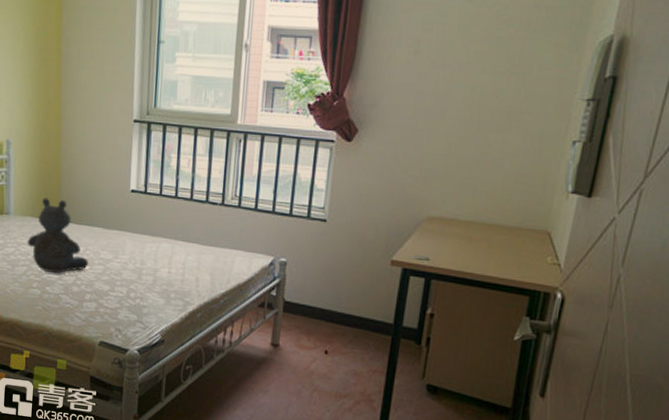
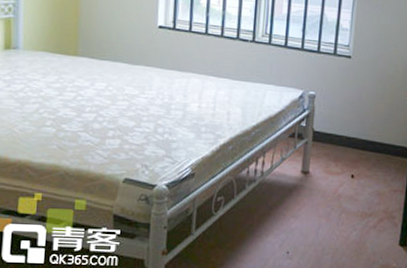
stuffed bear: present [27,198,89,274] -> none [39,32,112,111]

